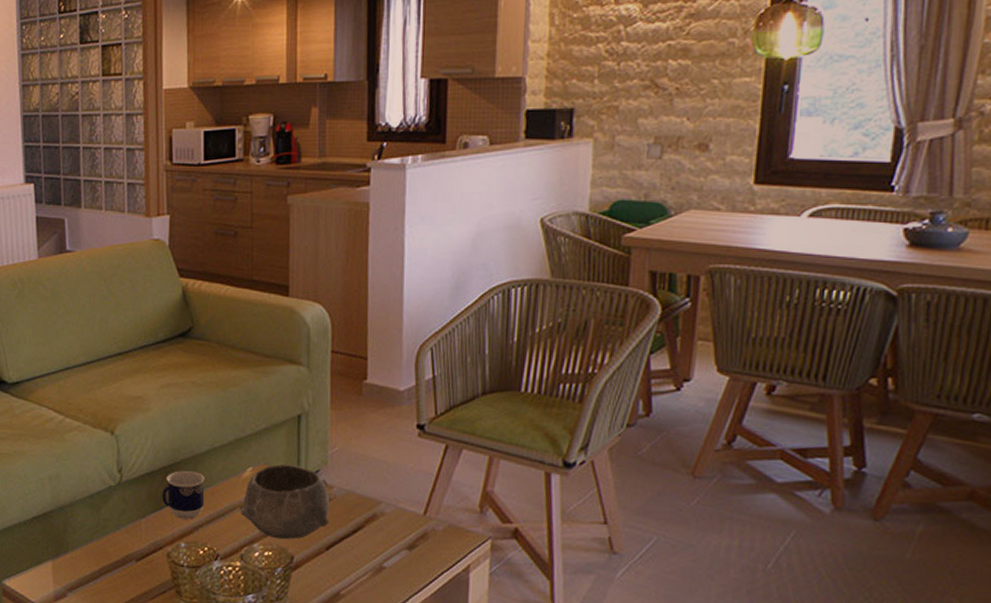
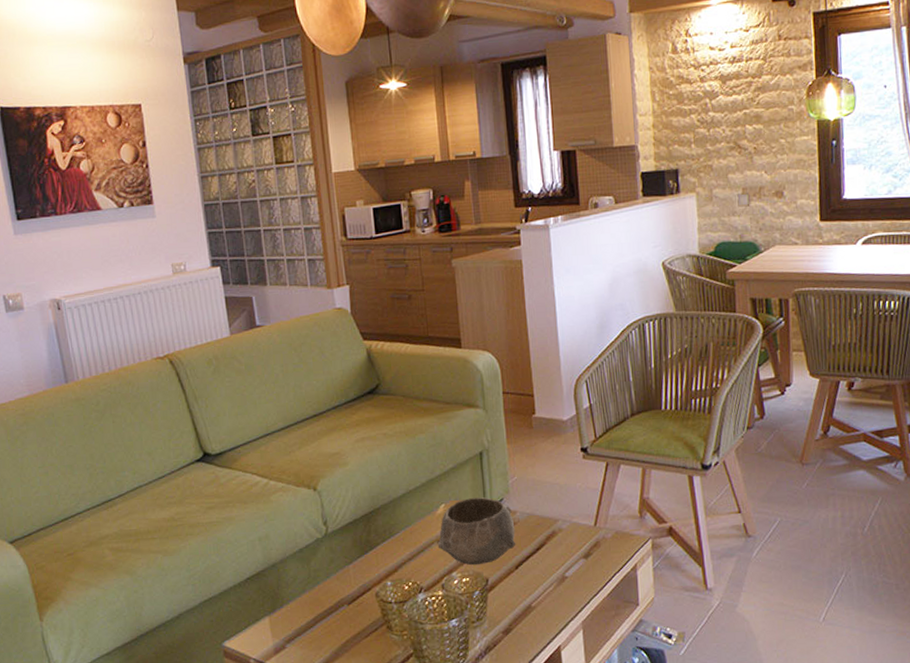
cup: present [162,471,205,520] -> none [366,515,405,560]

